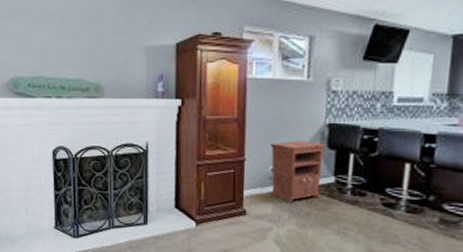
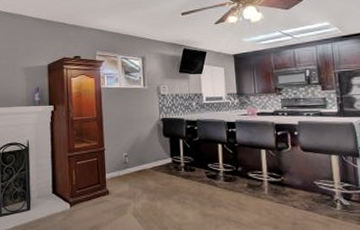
nightstand: present [269,141,325,203] -> none [122,132,162,181]

